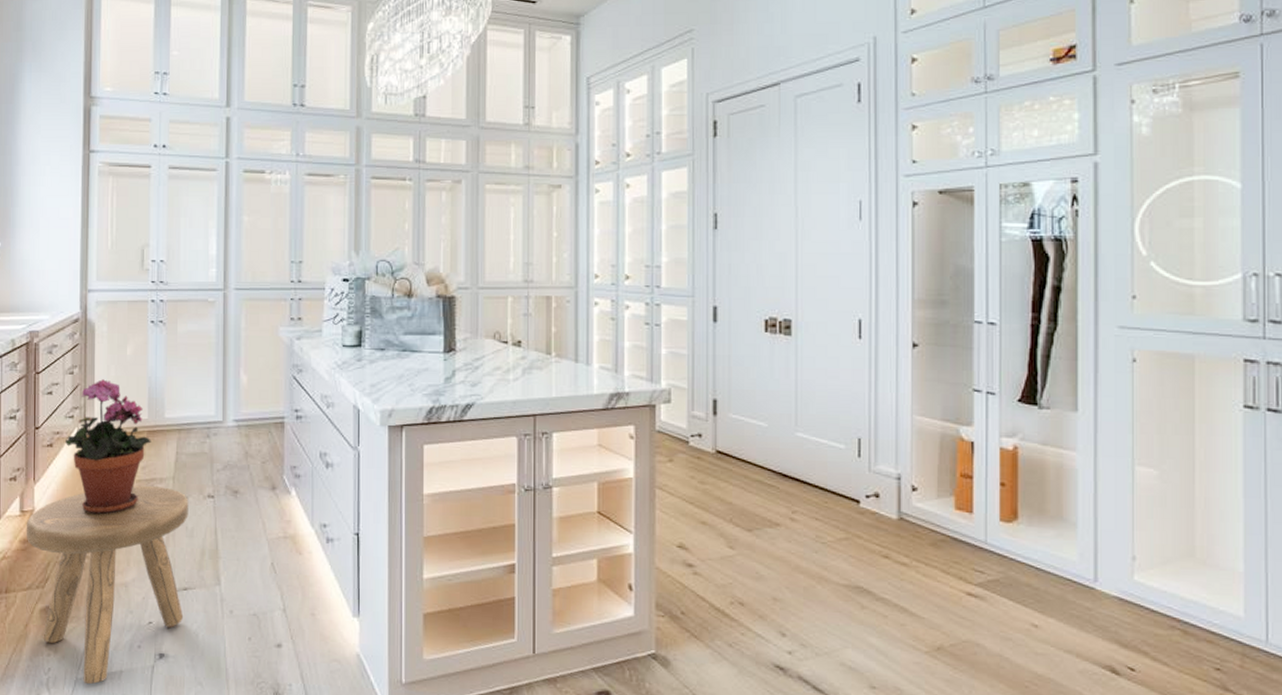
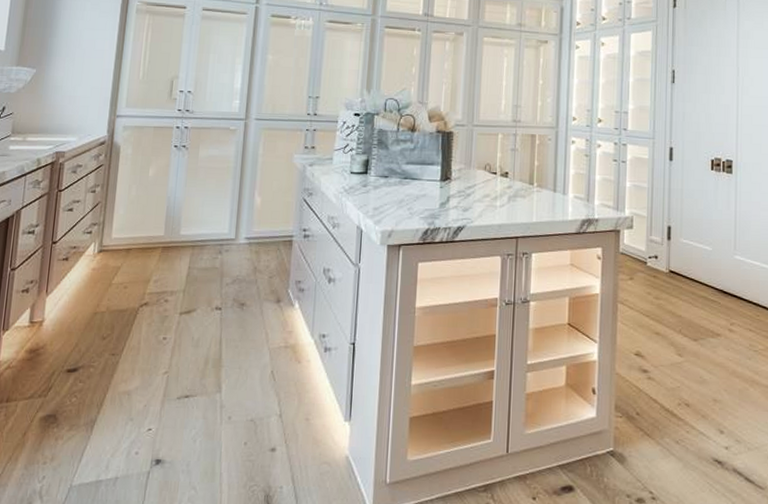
stool: present [26,486,189,685] -> none [33,298,197,492]
potted plant: present [66,379,151,515] -> none [81,198,165,326]

